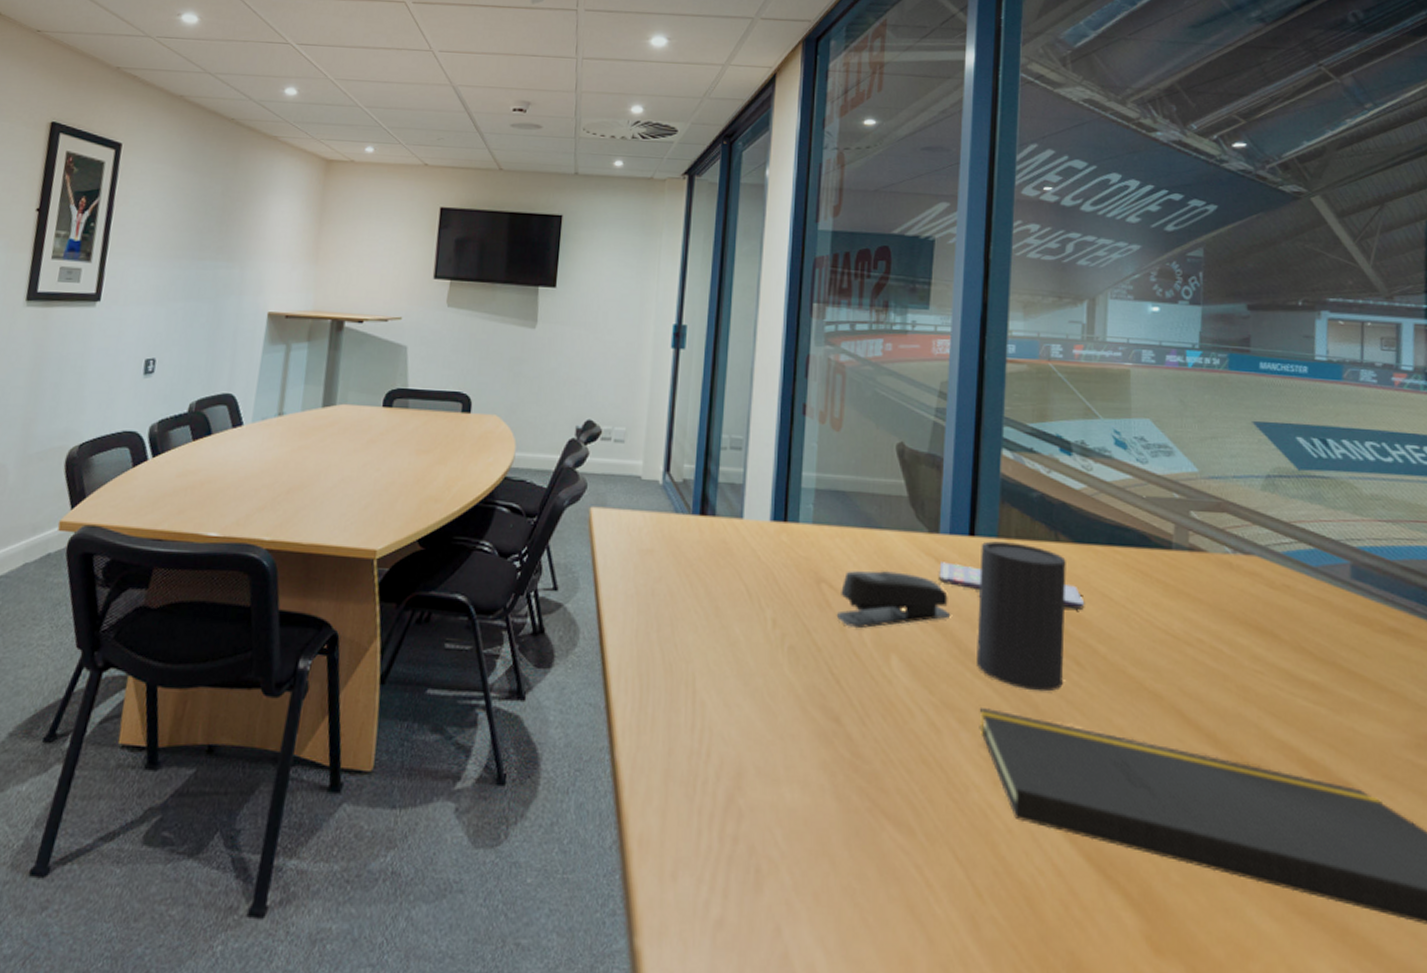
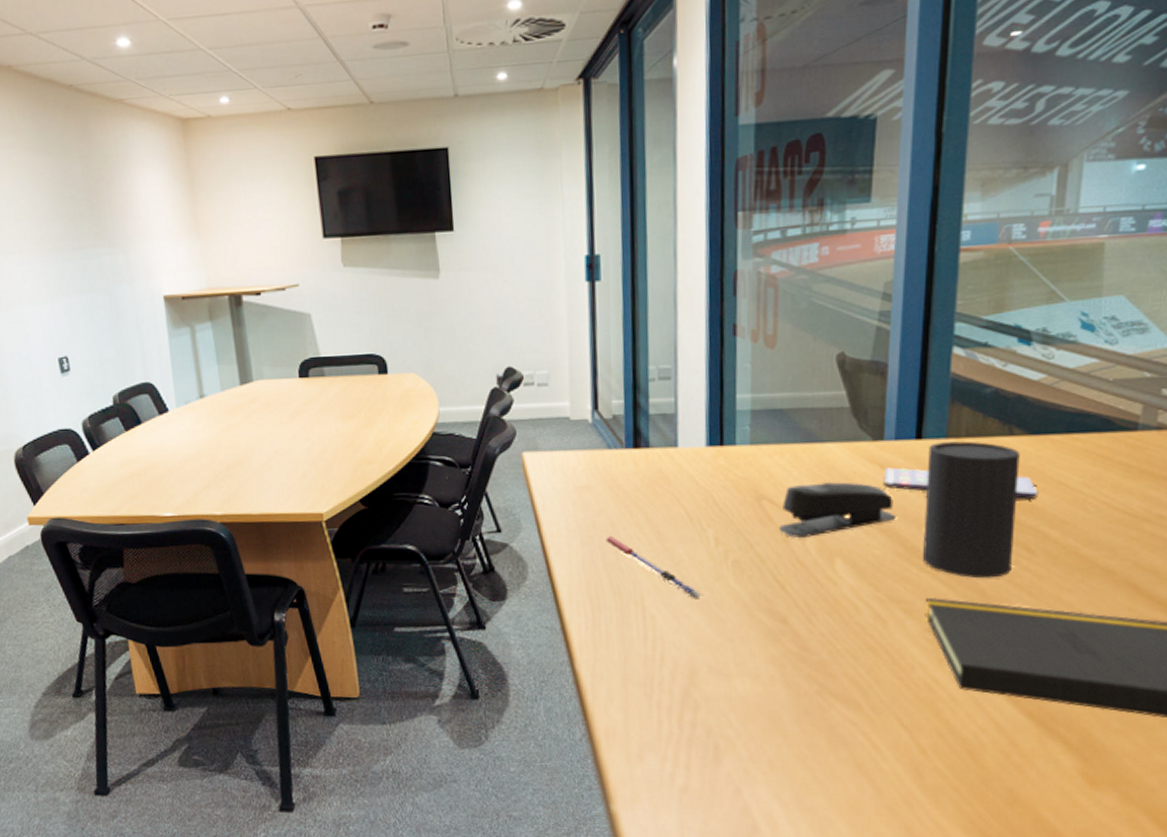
pen: none [662,605,756,685] -> present [605,535,702,598]

